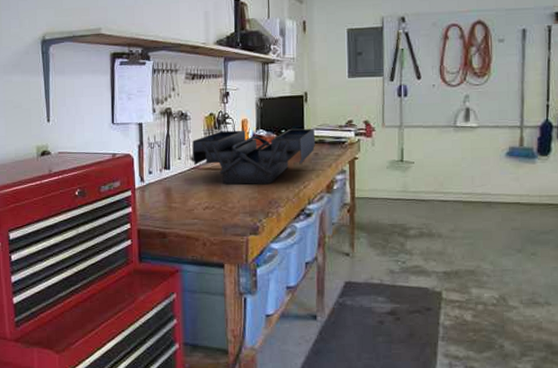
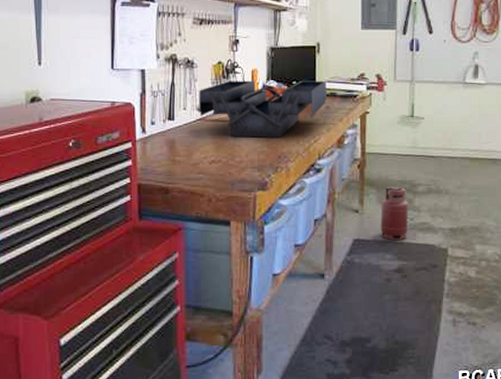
gas cylinder: none [371,230,401,284] -> present [380,186,409,241]

